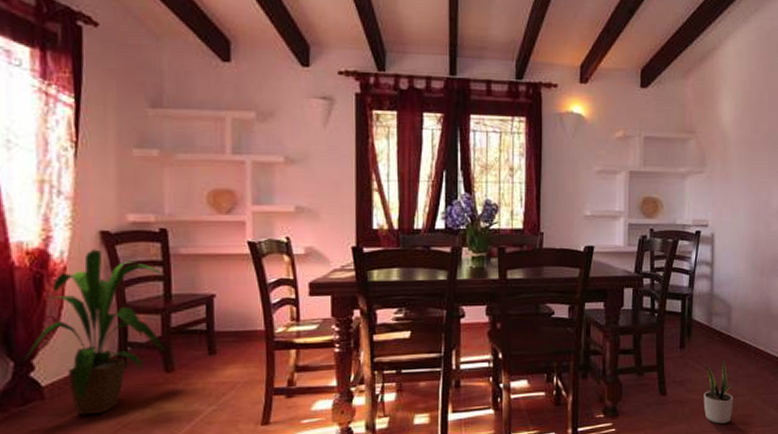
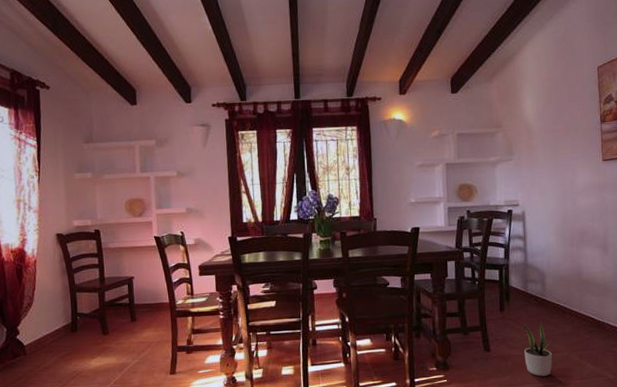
house plant: present [21,249,166,415] -> none [11,247,103,366]

